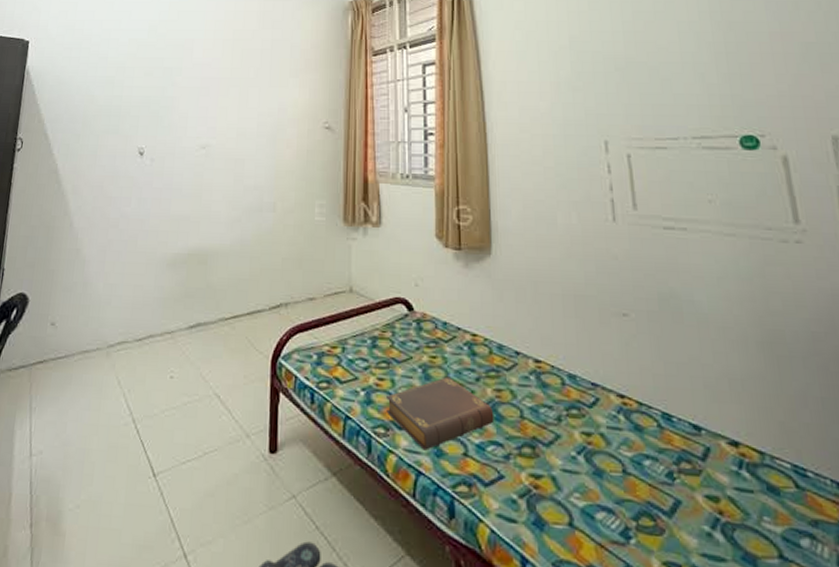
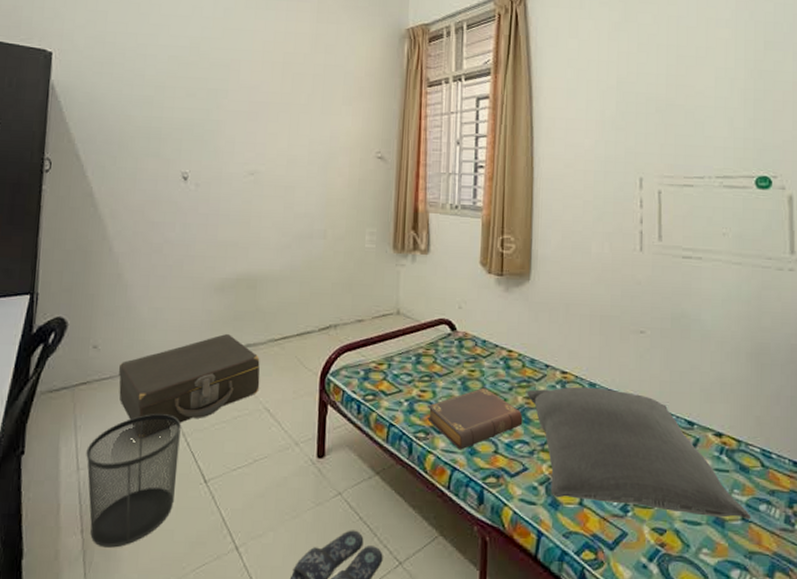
waste bin: none [39,397,132,547] -> present [86,414,181,548]
suitcase: none [73,312,211,422] -> present [119,334,260,437]
pillow: none [496,378,792,559] -> present [526,386,751,520]

